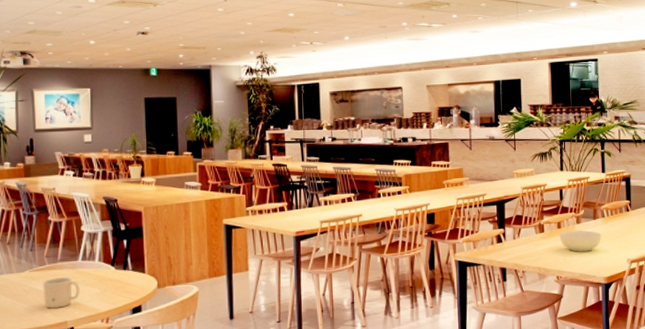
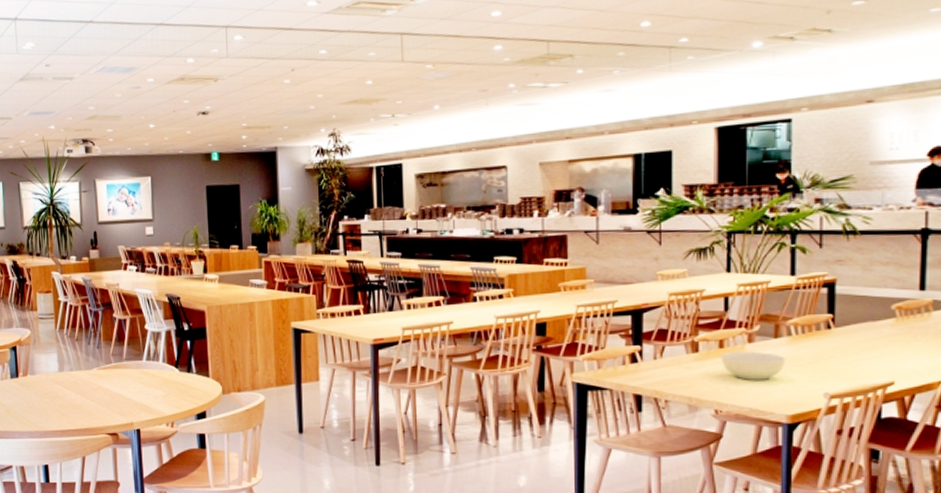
mug: present [43,277,80,309] -> none [110,377,145,408]

